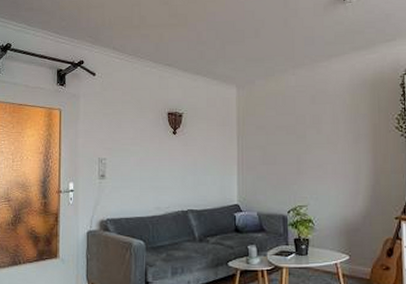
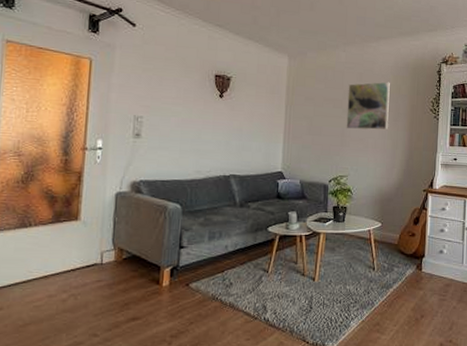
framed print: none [301,101,348,156] -> present [346,81,390,130]

